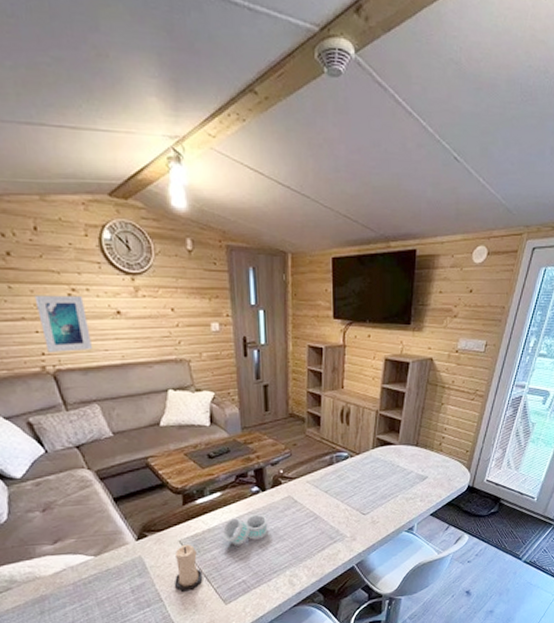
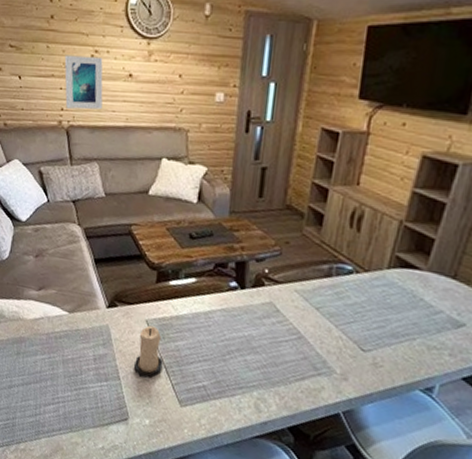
napkin ring: present [222,514,268,545] -> none [189,310,242,344]

